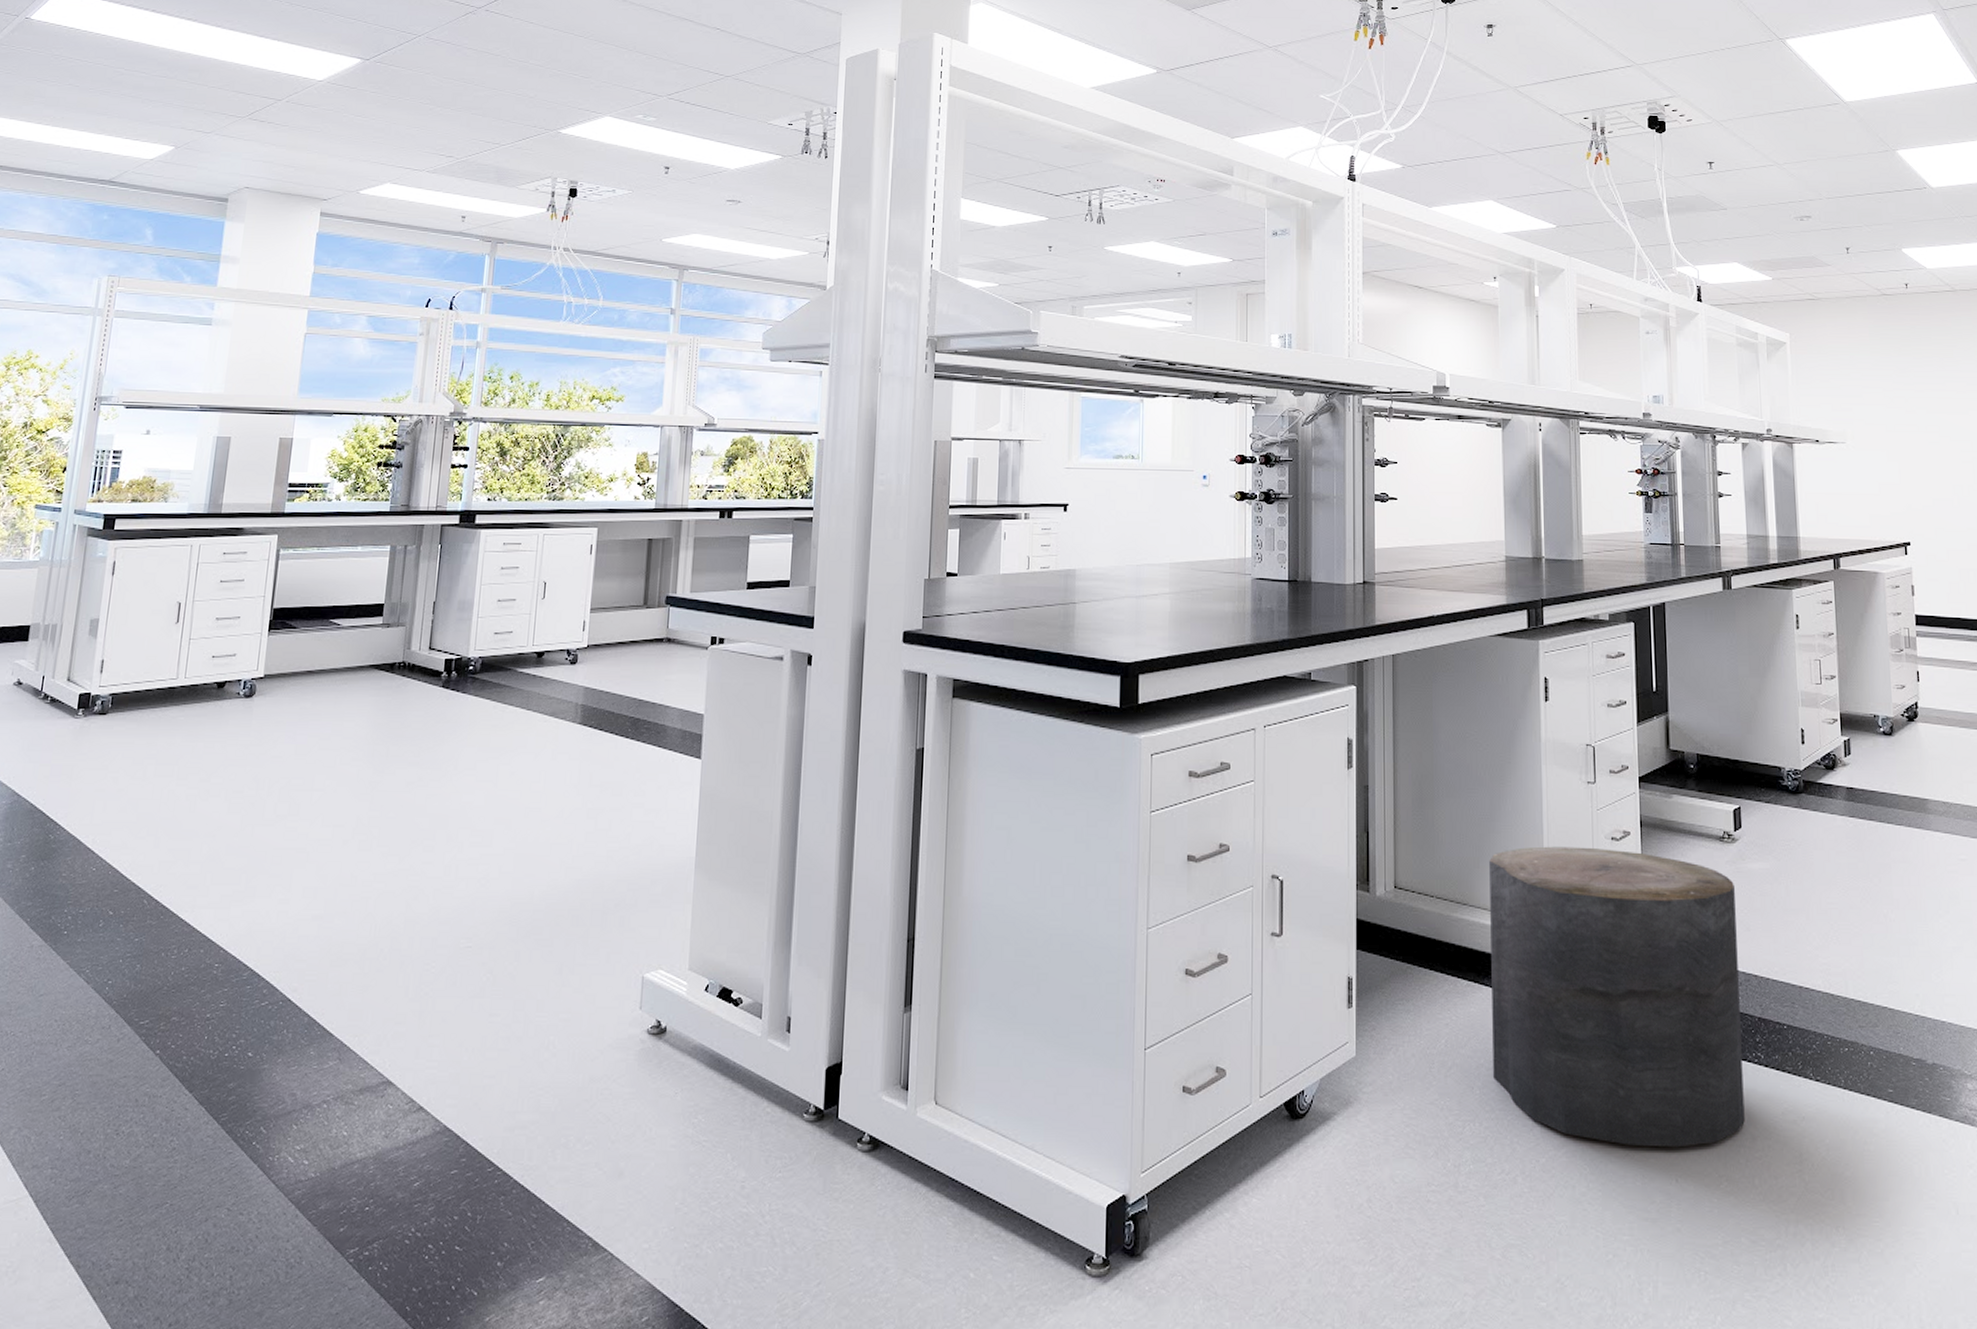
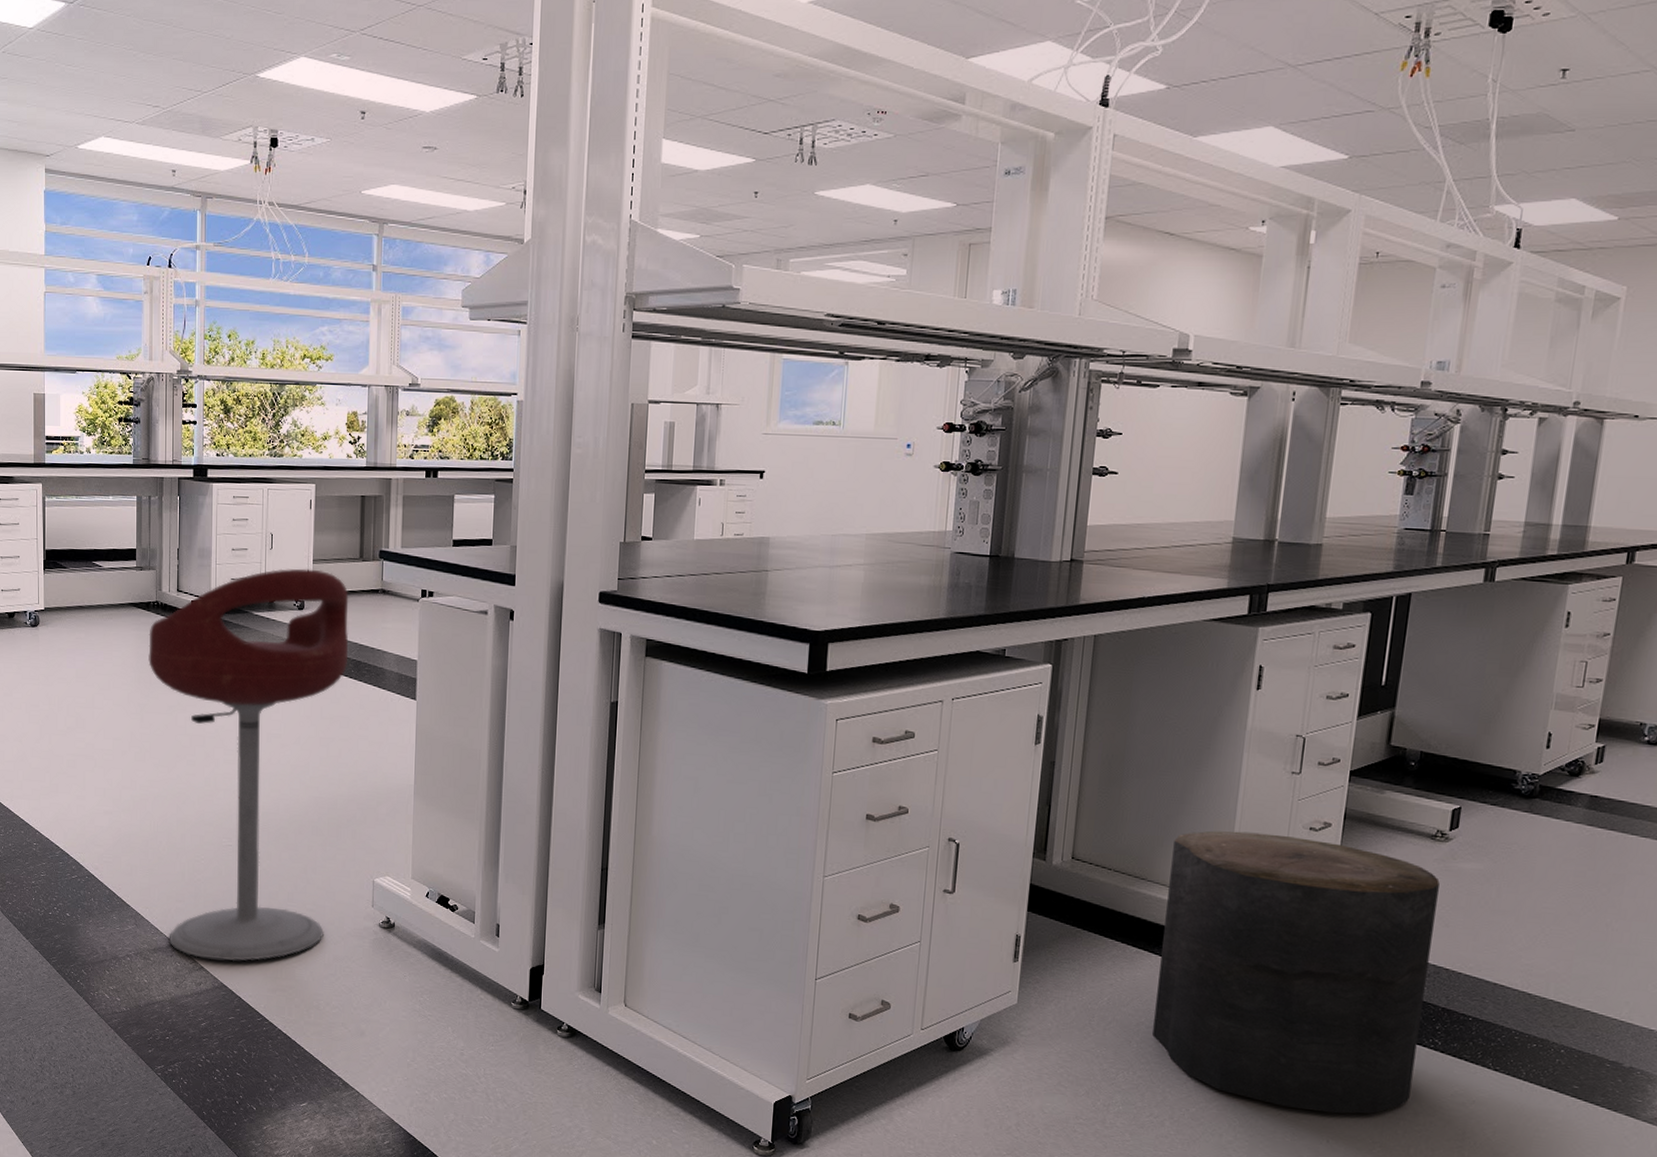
bar stool: none [381,618,629,1096] -> present [148,568,349,962]

